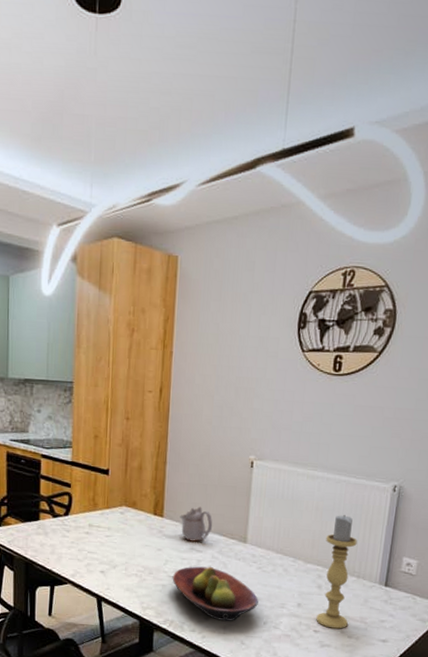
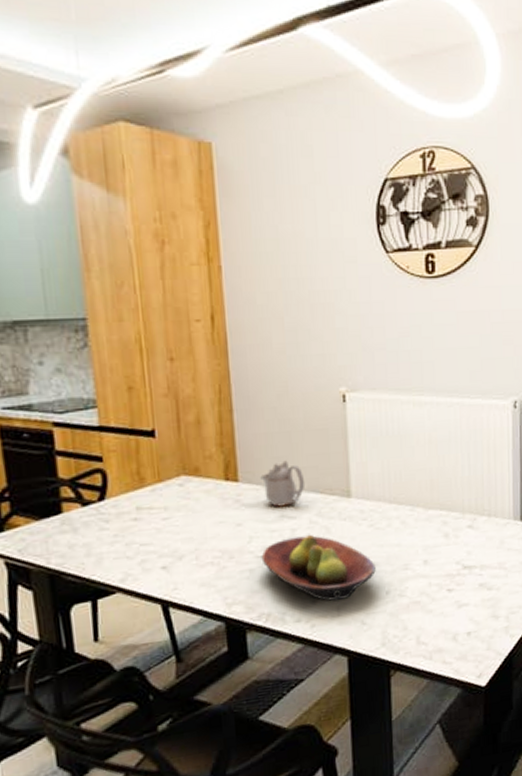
candle holder: present [316,514,357,629] -> none [446,443,485,583]

